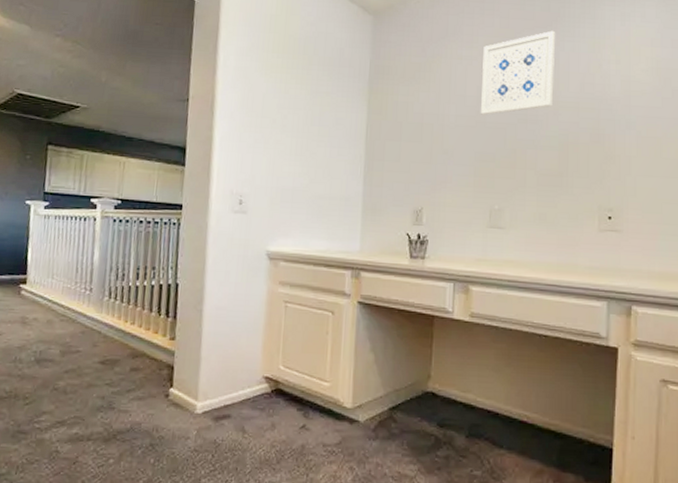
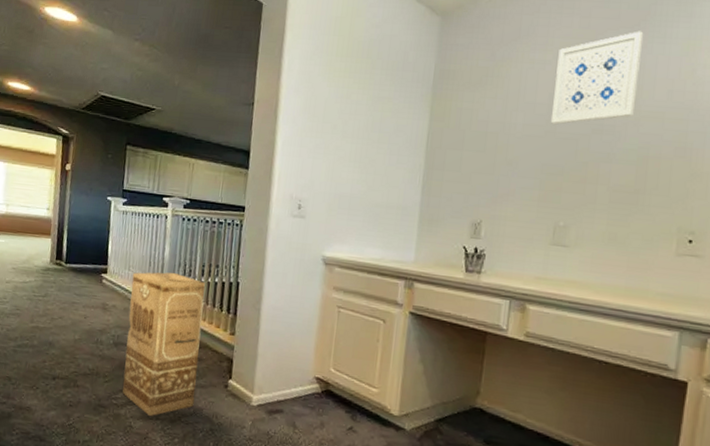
cardboard box: none [46,277,141,438] -> present [122,272,205,417]

